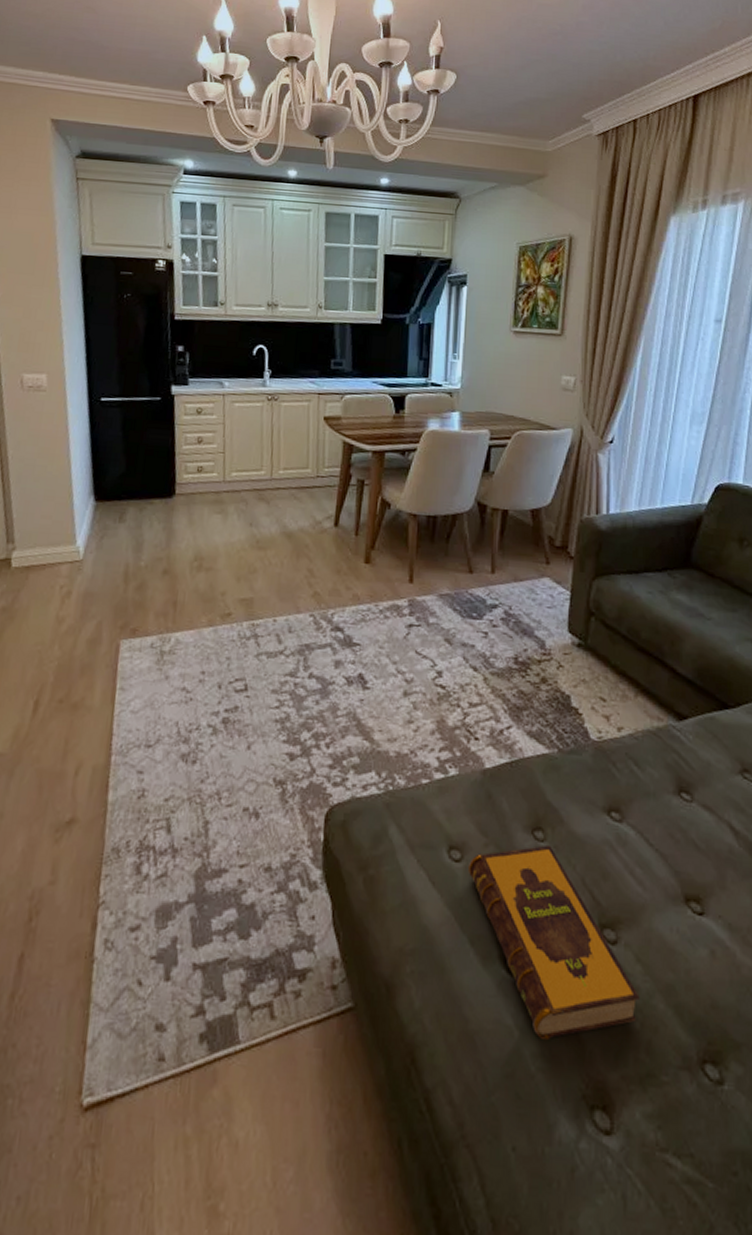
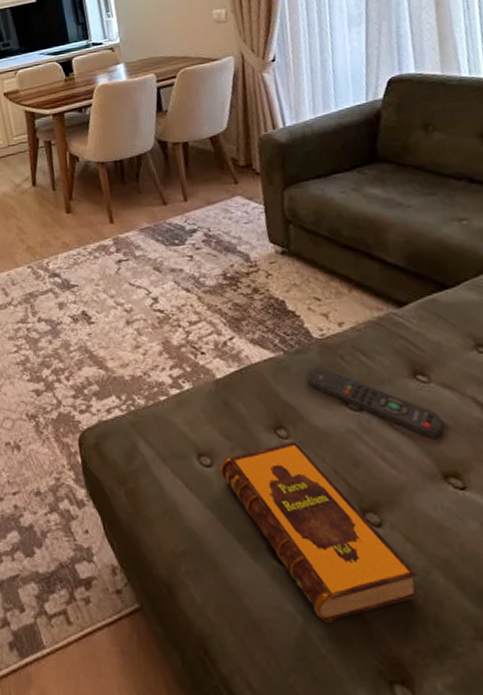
remote control: none [576,769,696,859] -> present [307,366,444,438]

